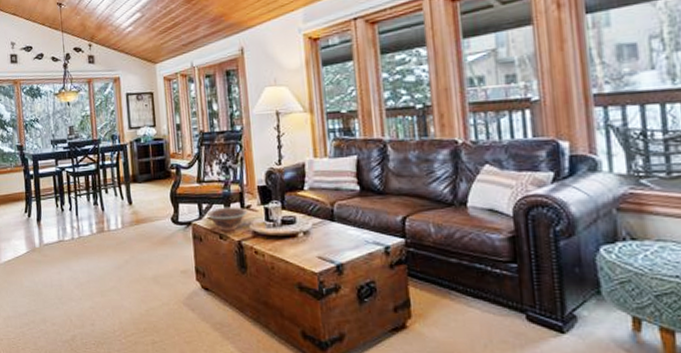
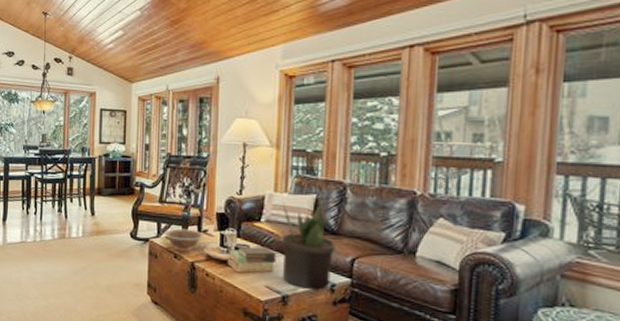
books: none [275,215,326,247] -> present [227,246,277,273]
planter: none [323,165,384,254] -> present [282,202,336,290]

